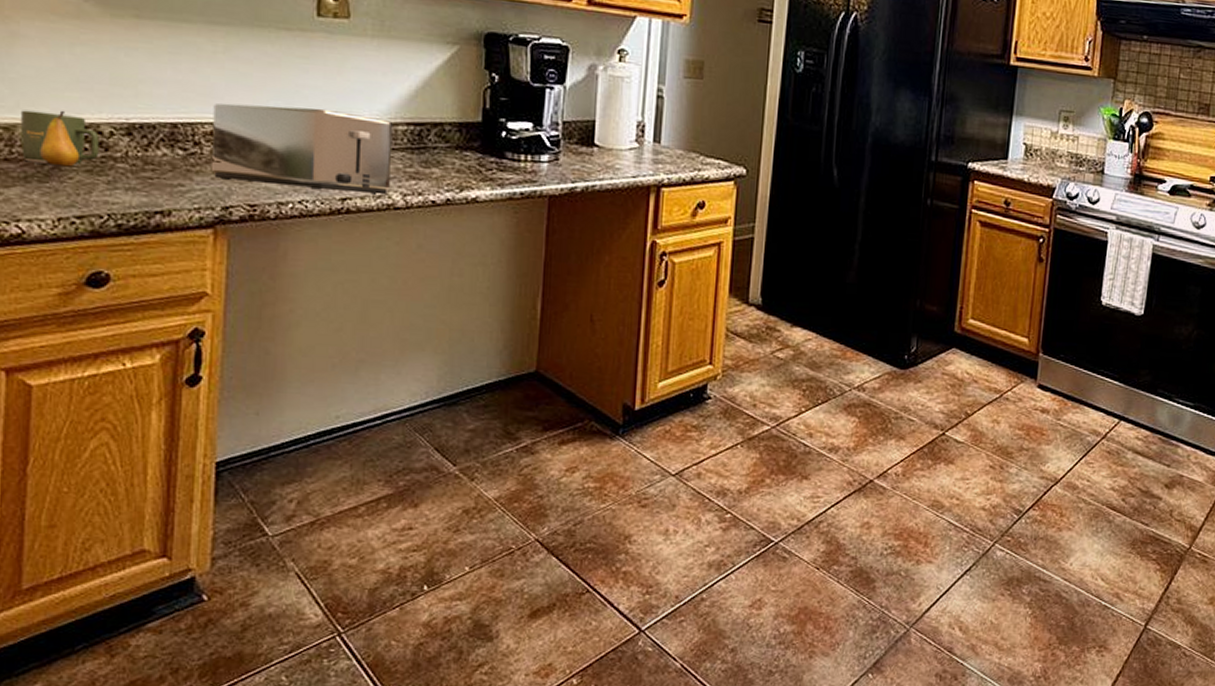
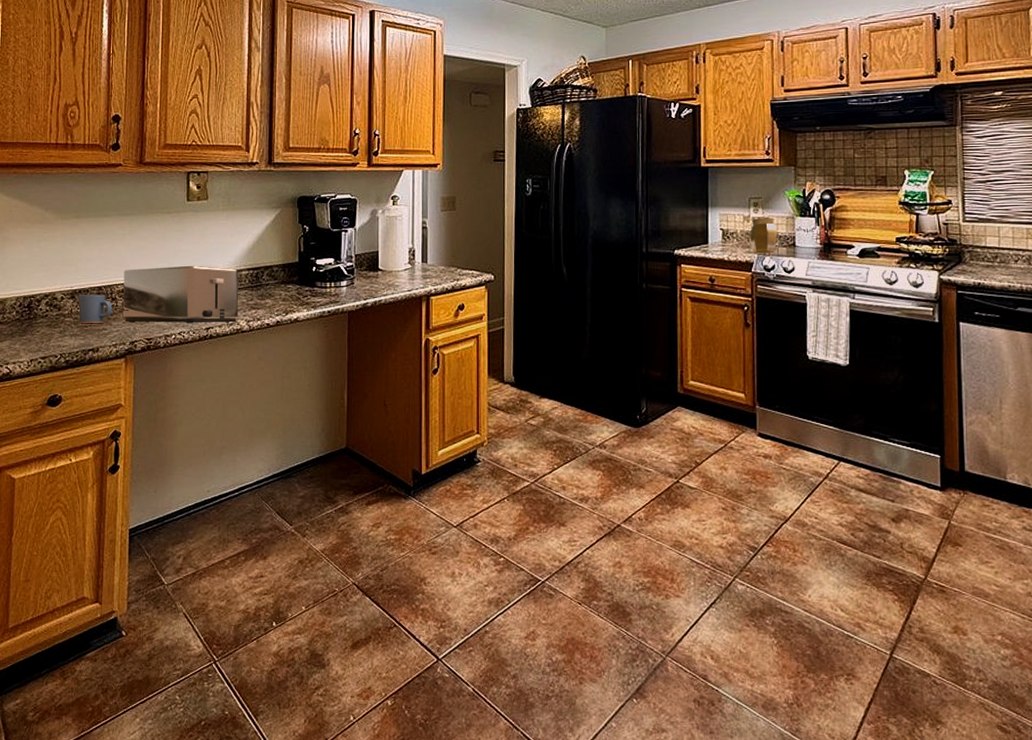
mug: present [21,110,99,166] -> none [10,288,55,323]
fruit: present [40,110,79,167] -> none [20,286,43,324]
mug: none [138,131,195,177] -> present [78,294,113,324]
jar: none [1054,135,1086,180] -> present [750,218,777,254]

